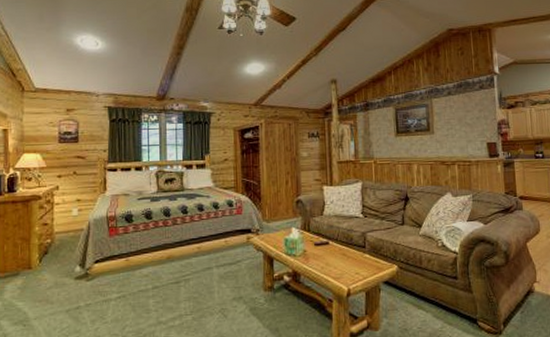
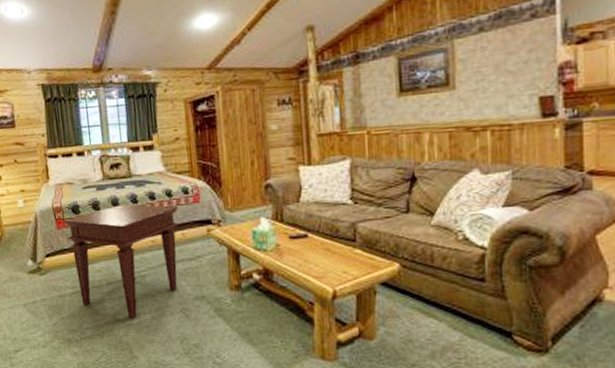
side table: none [117,214,224,320] -> present [64,204,179,319]

